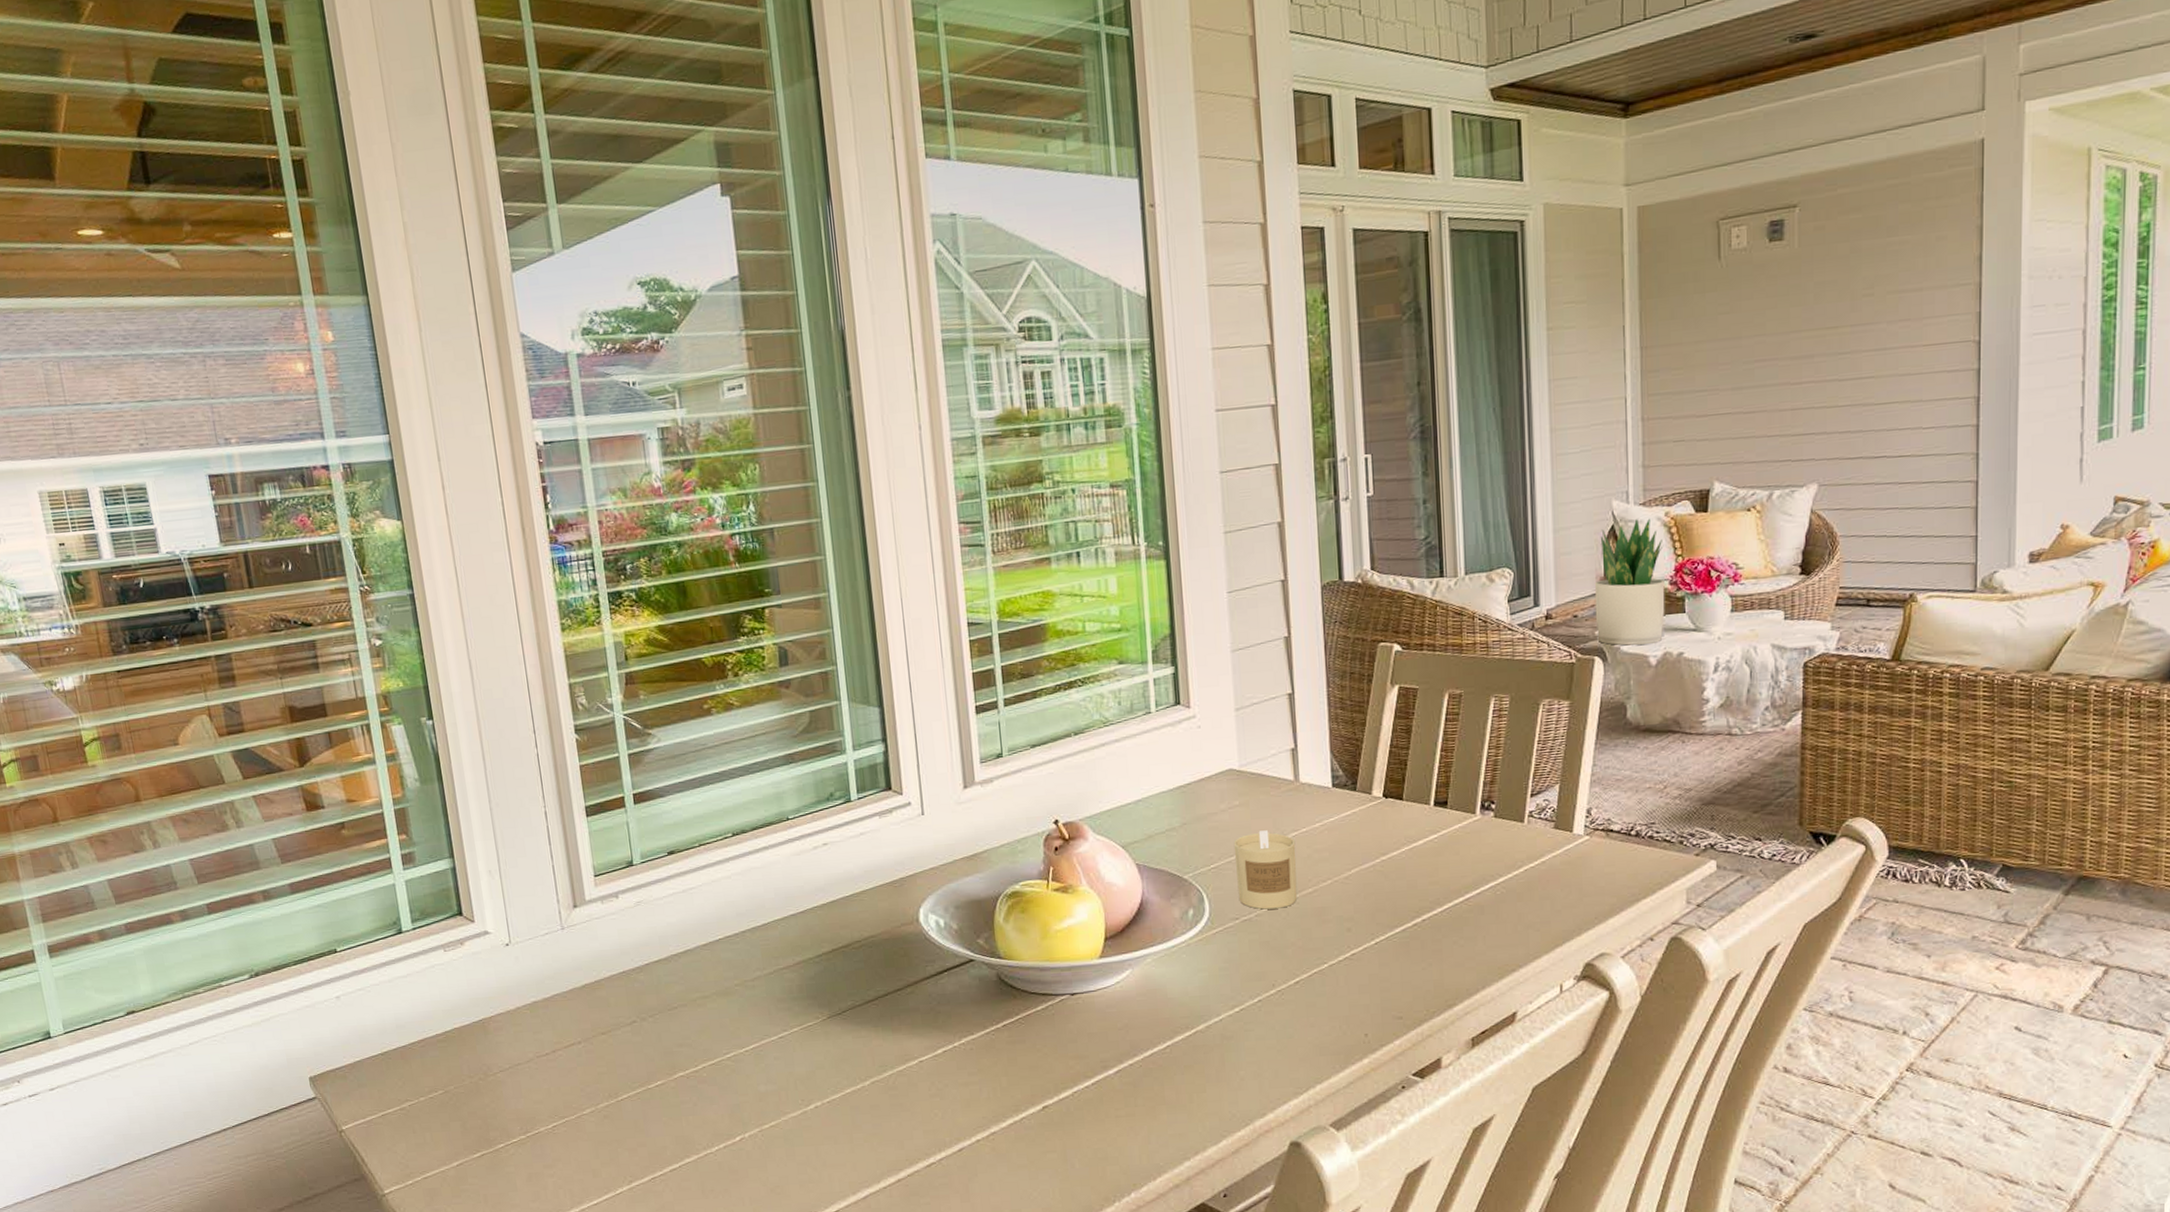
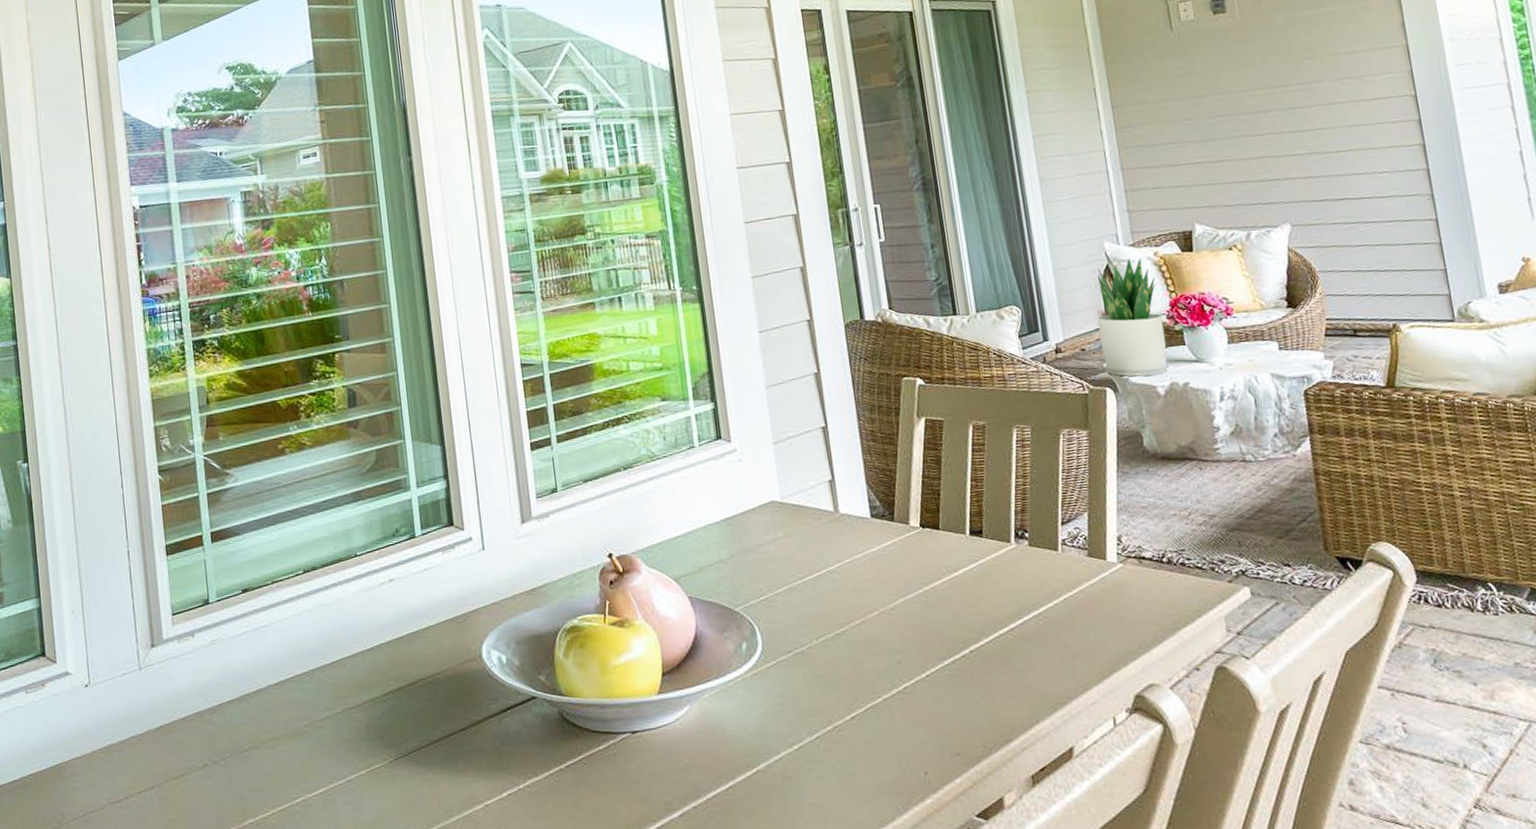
candle: present [1233,830,1298,910] -> none [780,561,846,642]

